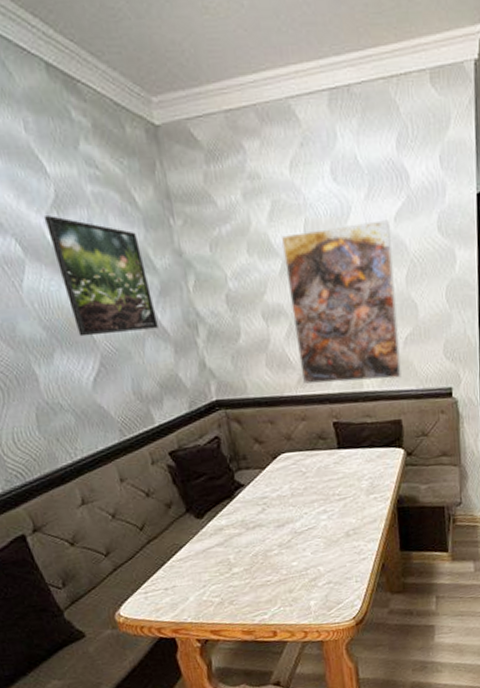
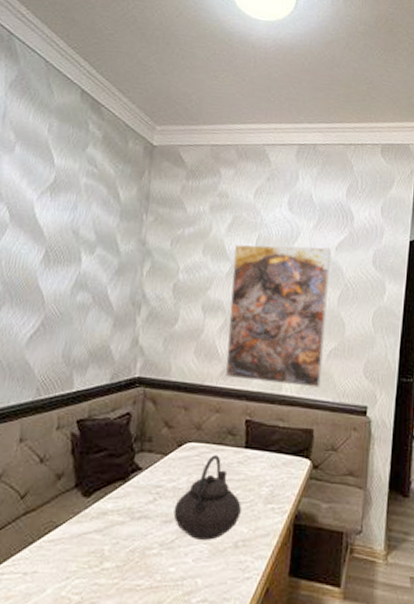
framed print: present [43,216,159,337] -> none [31,194,111,302]
teapot: none [283,460,346,536] -> present [173,455,241,540]

